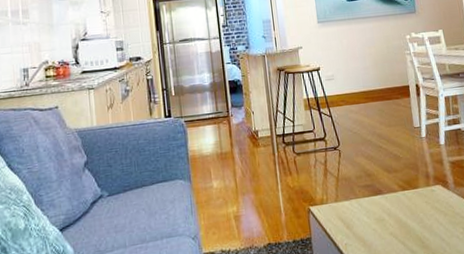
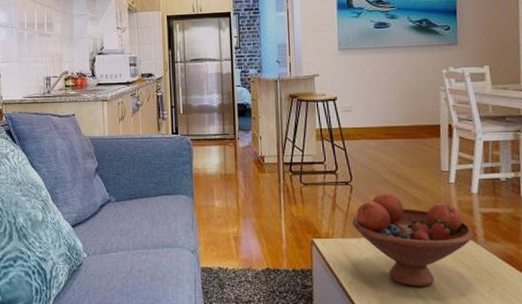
fruit bowl: none [343,153,446,240] -> present [352,193,475,287]

